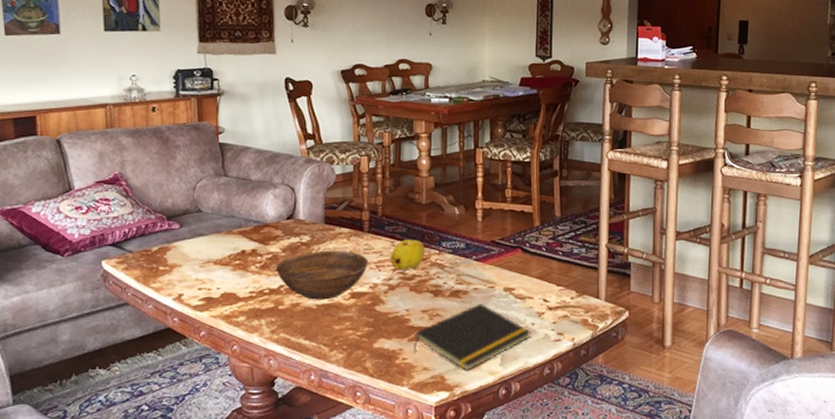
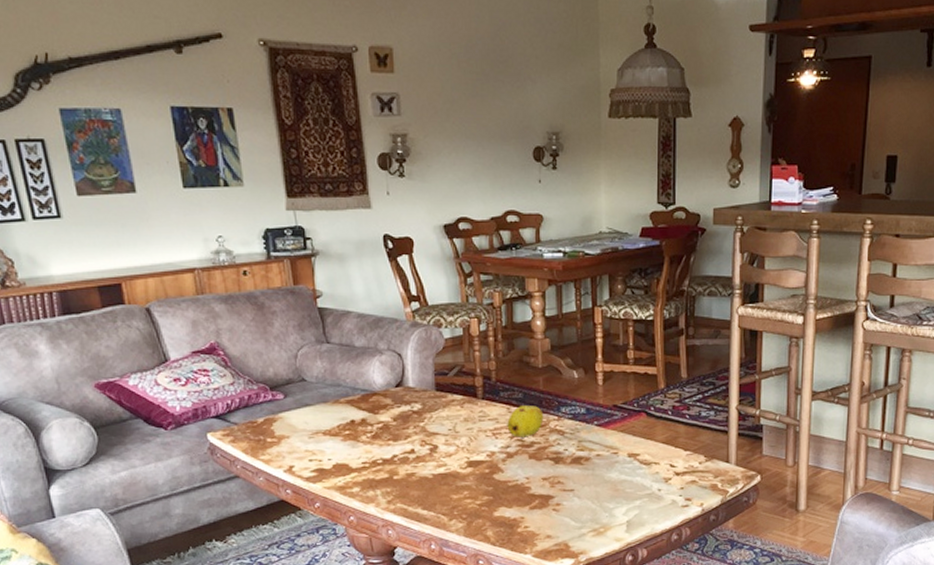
bowl: present [275,250,369,300] -> none [387,418,484,470]
notepad: present [414,304,531,371] -> none [536,470,658,538]

